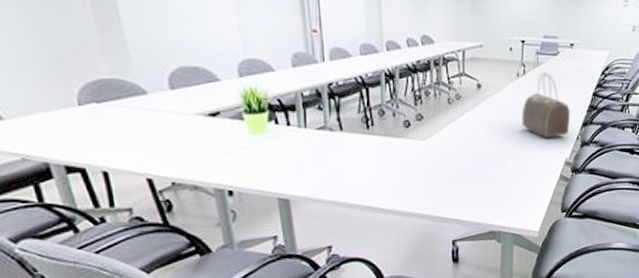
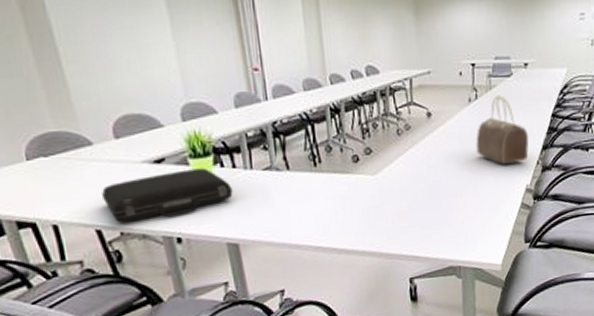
briefcase: none [153,124,286,173] -> present [101,168,233,223]

